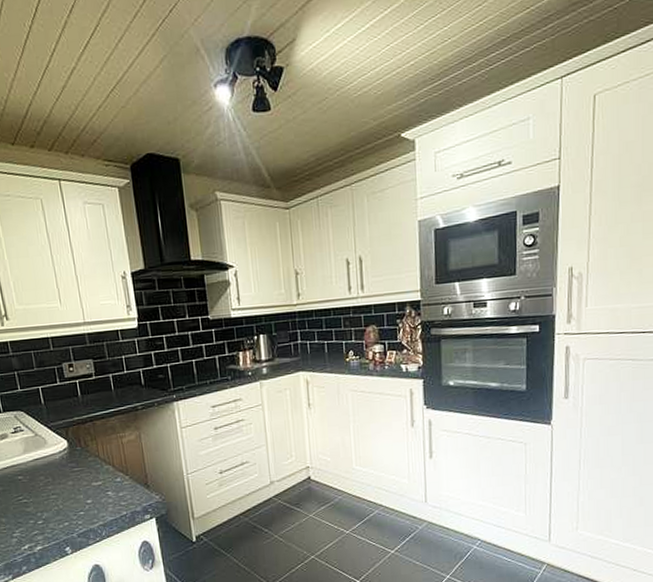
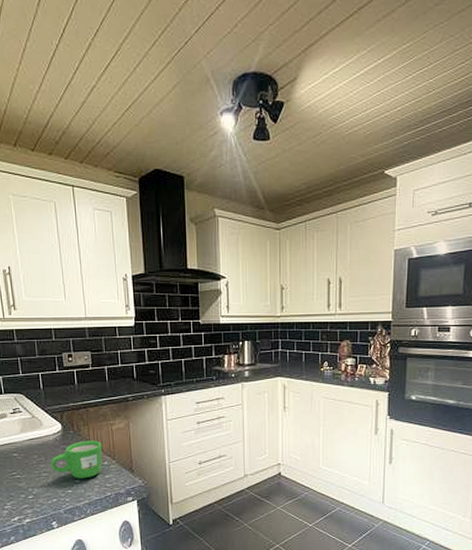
mug: none [59,456,115,499] -> present [51,440,102,479]

